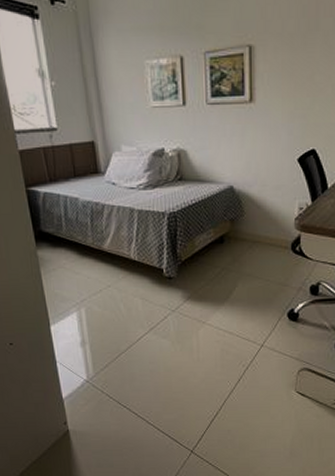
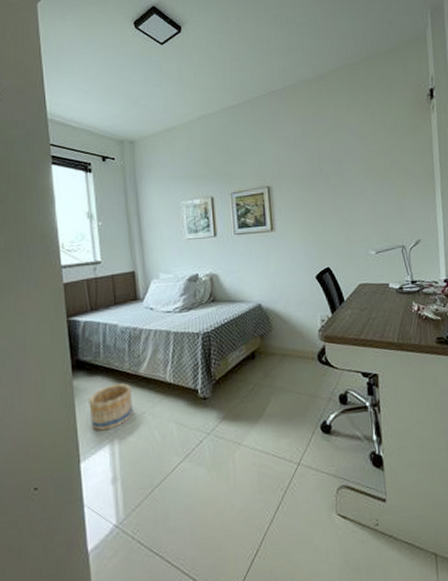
basket: none [54,257,98,299] -> present [89,383,133,431]

